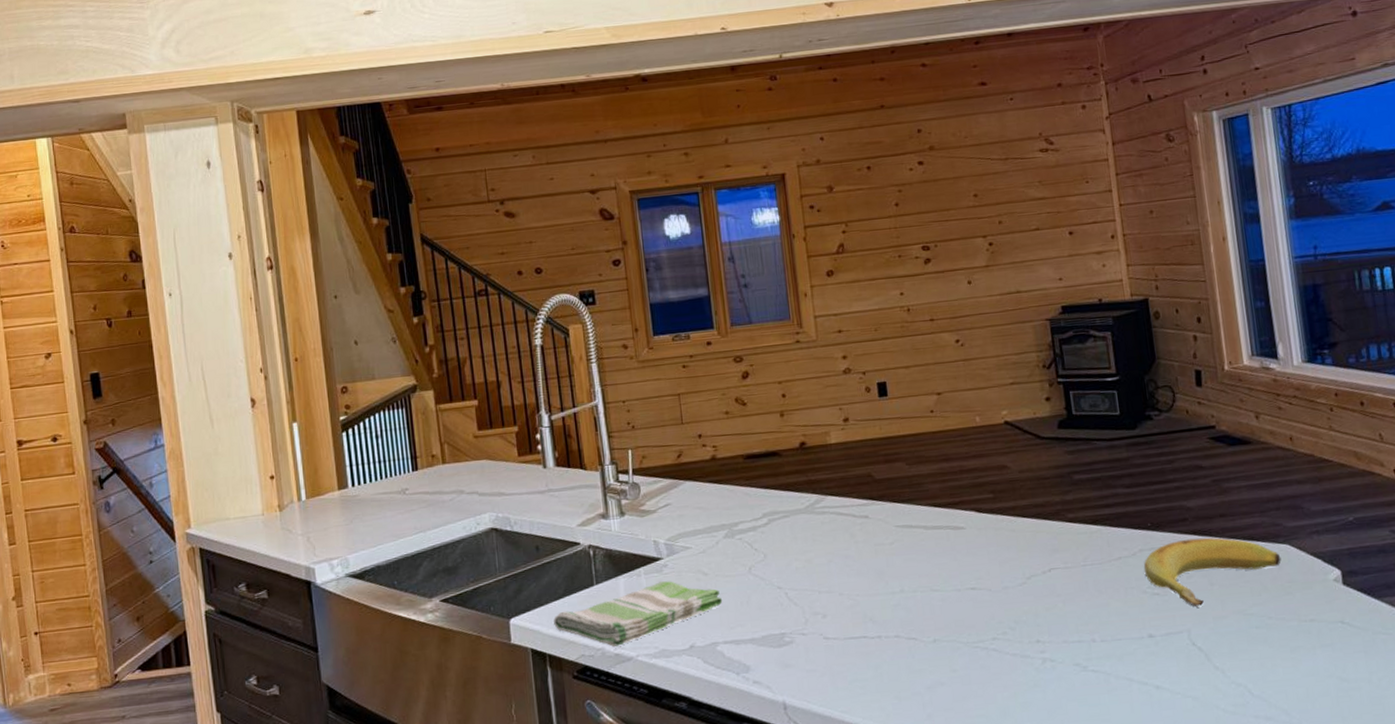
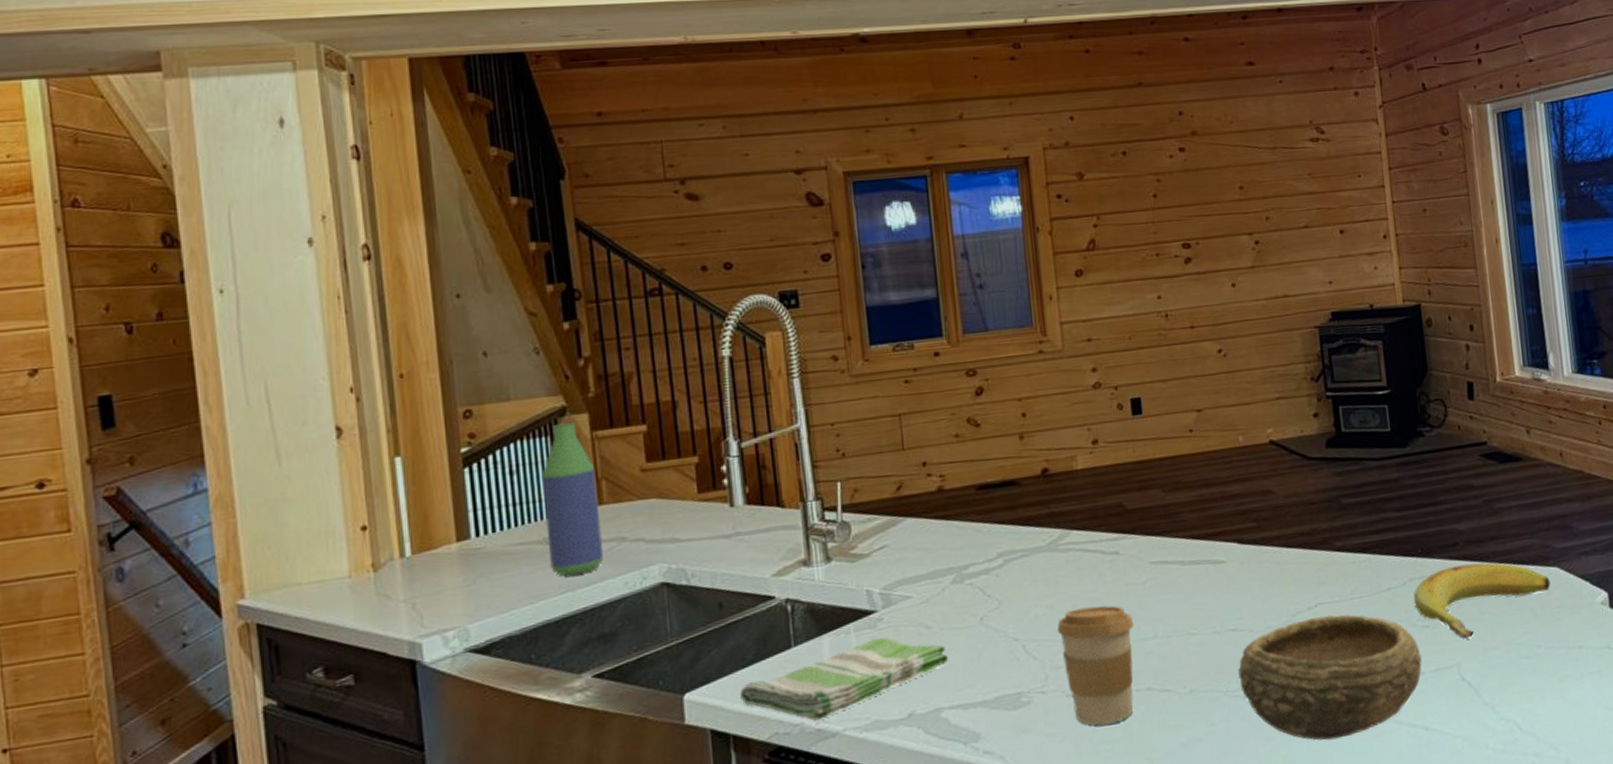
bottle: none [399,397,446,520] -> present [541,422,603,576]
coffee cup: none [814,561,883,666] -> present [1057,605,1134,726]
bowl: none [977,579,1153,692] -> present [1238,614,1422,741]

